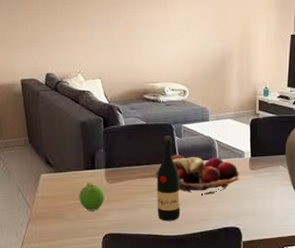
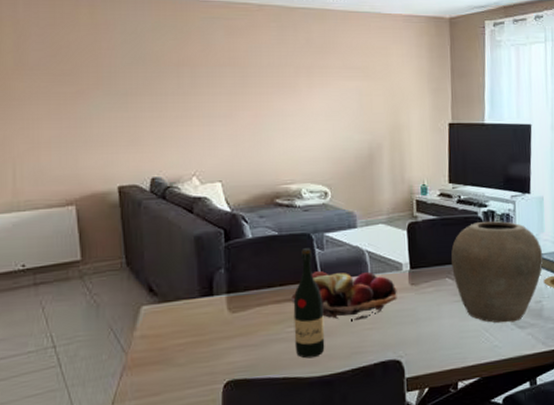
fruit: present [79,182,105,211] -> none [192,313,227,352]

